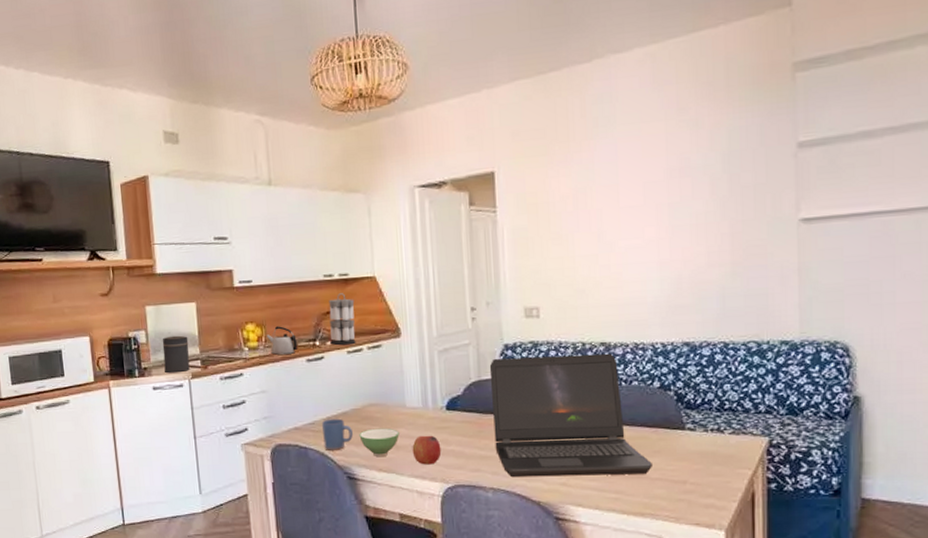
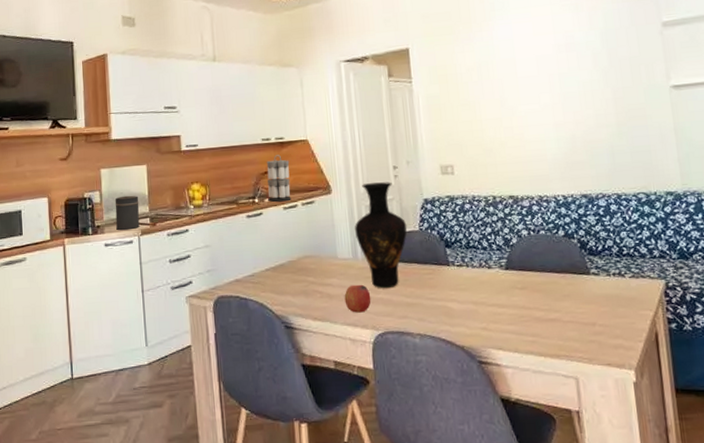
kettle: present [266,326,297,356] -> none [210,185,238,213]
mug: present [321,418,353,450] -> none [260,270,289,301]
bowl: present [359,428,399,458] -> none [295,278,332,307]
vase: none [426,325,484,439] -> present [355,182,407,288]
laptop computer: present [489,353,652,478] -> none [411,205,564,323]

